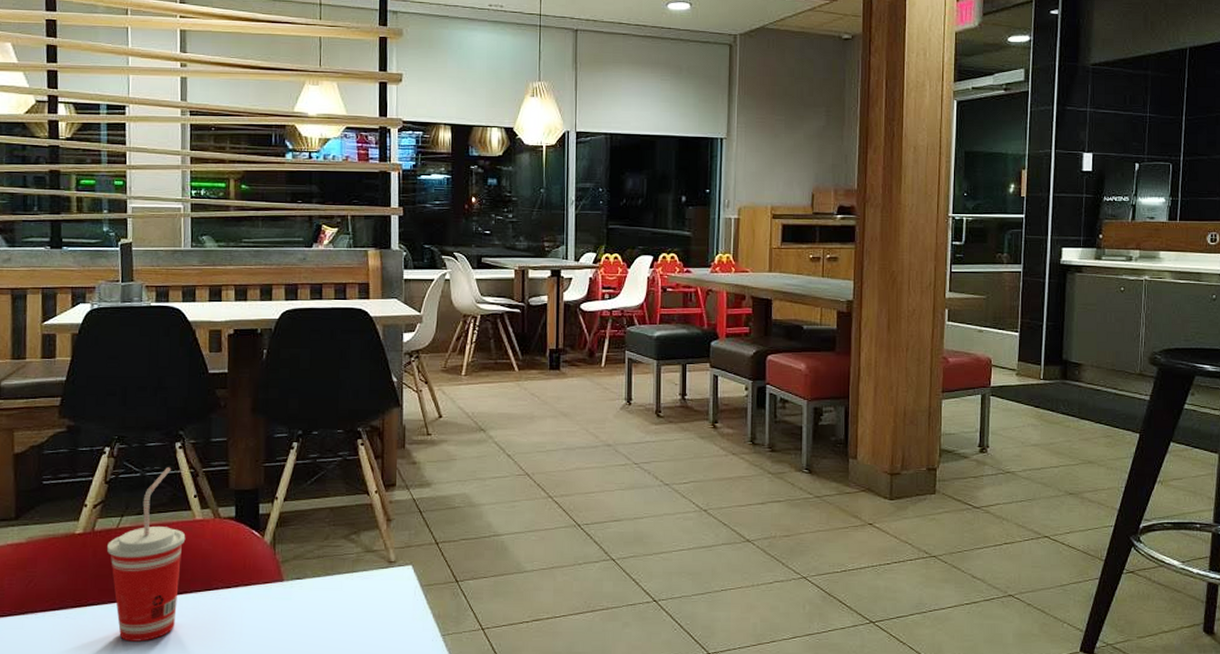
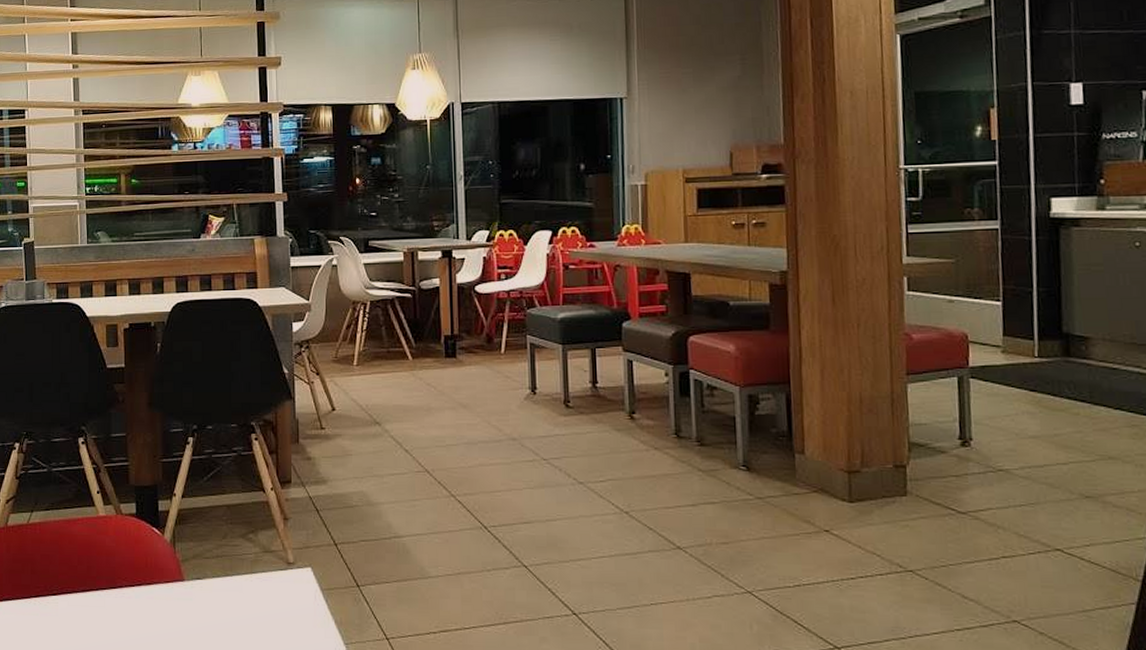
beverage cup: present [107,467,186,642] -> none [19,463,91,639]

